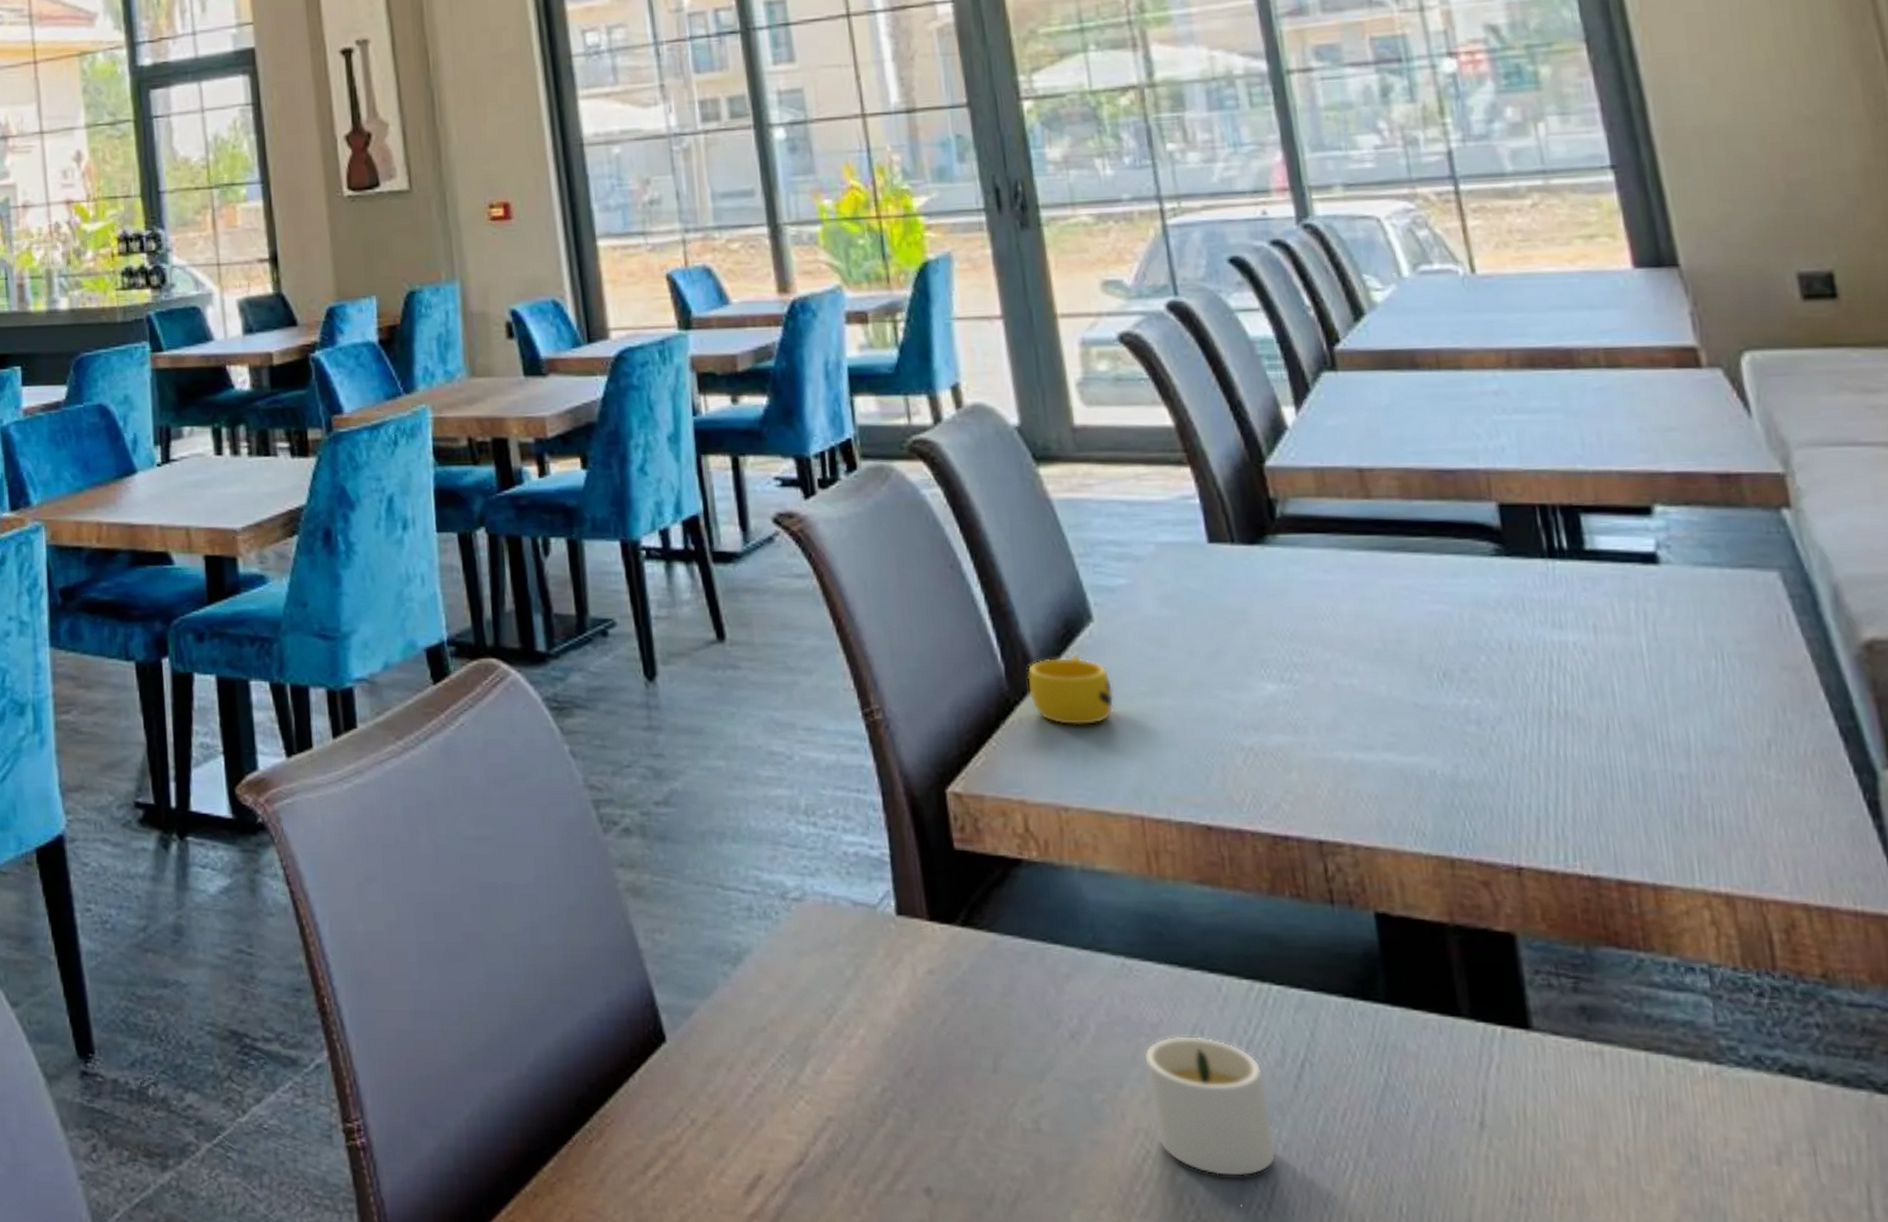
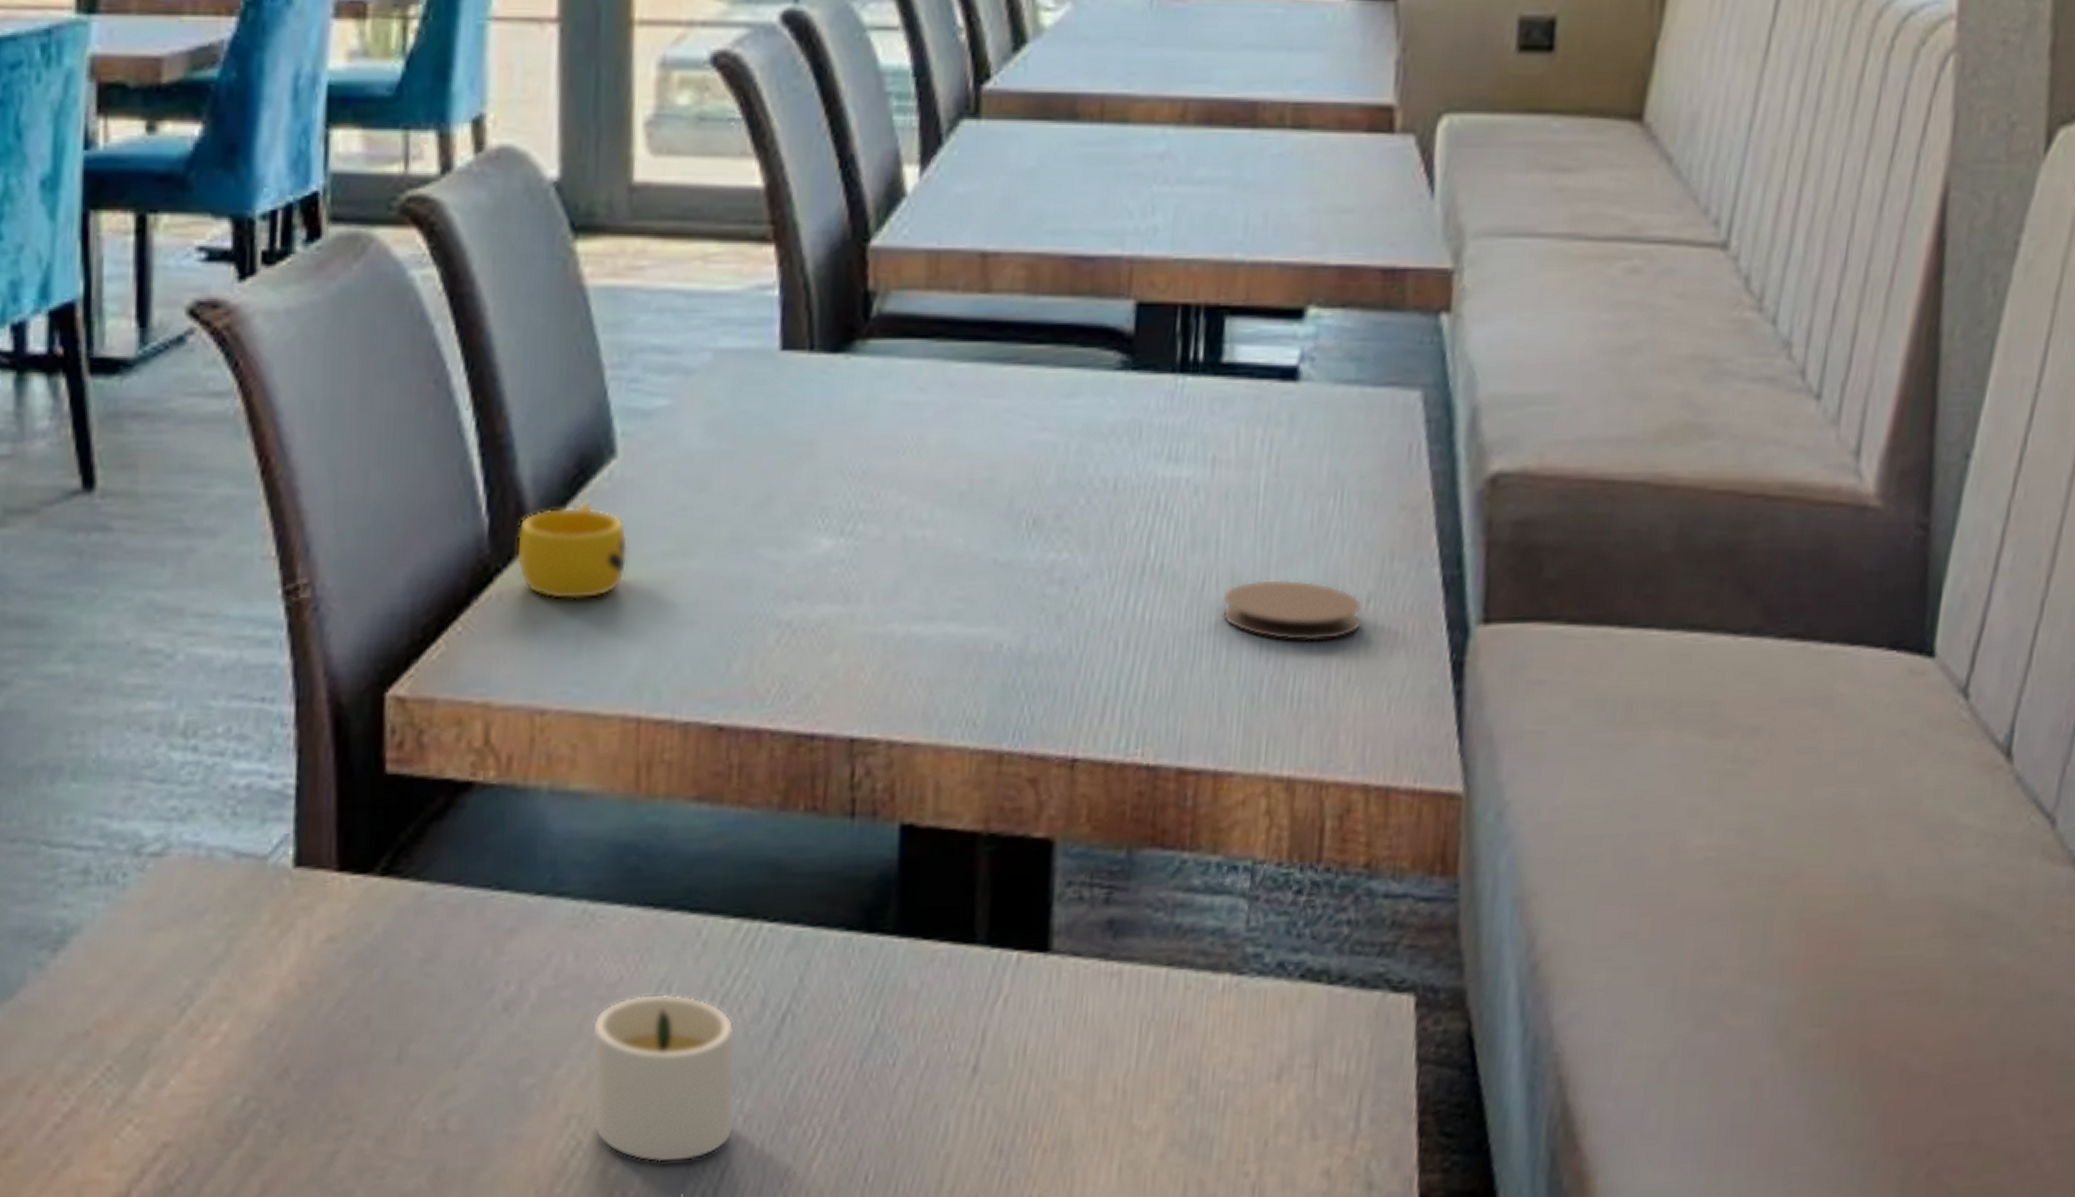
coaster: none [1628,725,1767,778] -> present [1221,579,1362,642]

